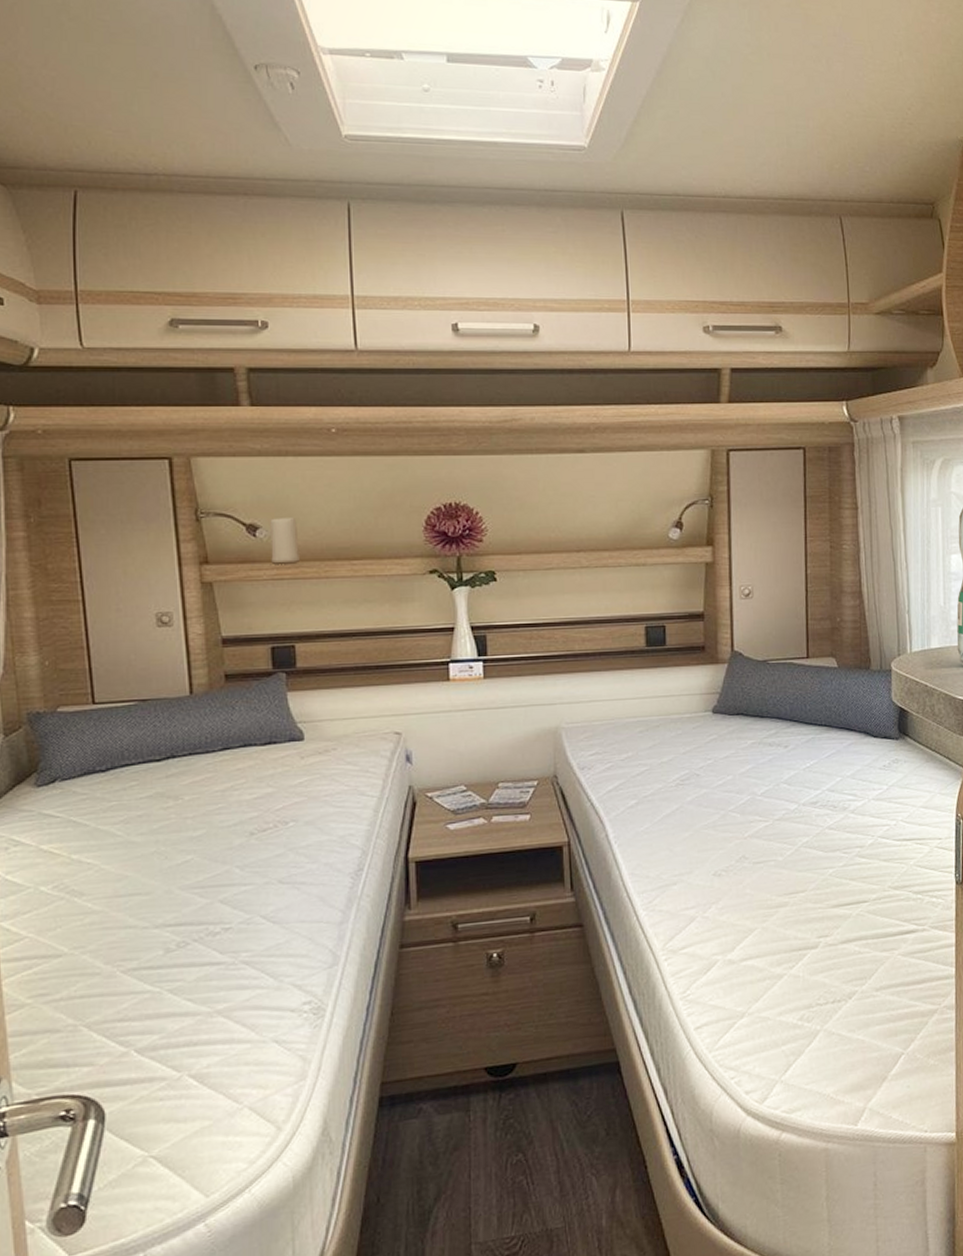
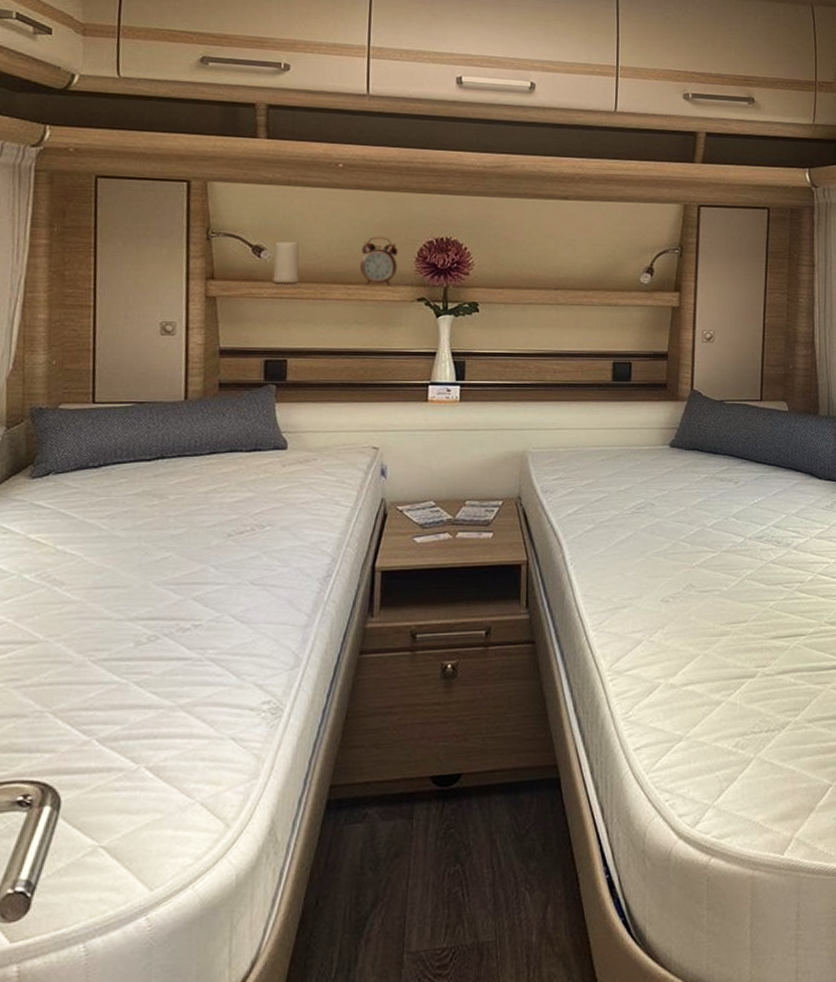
alarm clock: none [363,506,405,560] -> present [359,237,398,287]

